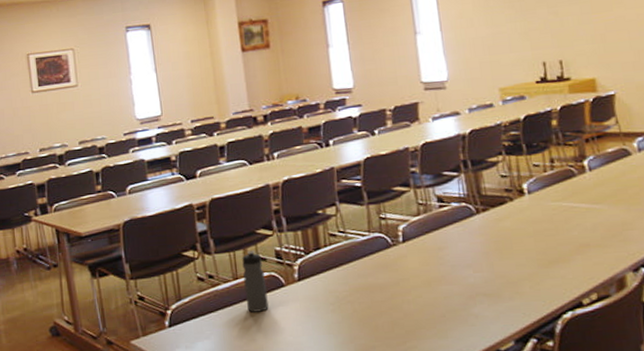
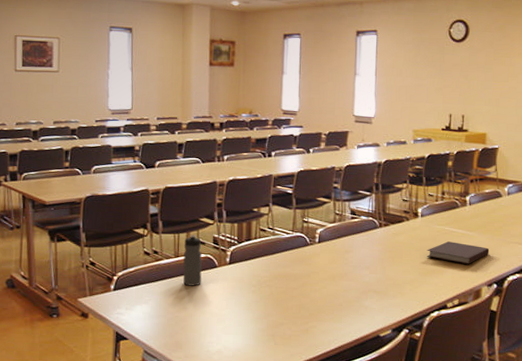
notebook: none [543,220,628,247] -> present [426,241,490,264]

